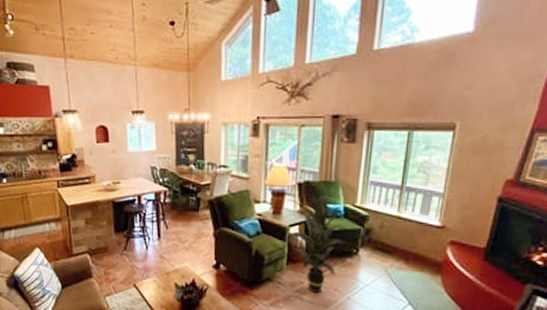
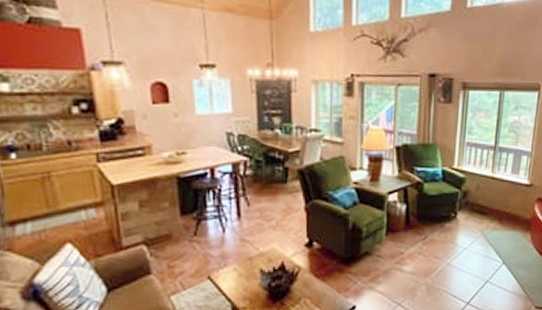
indoor plant: present [286,194,347,293] -> none [385,158,446,262]

